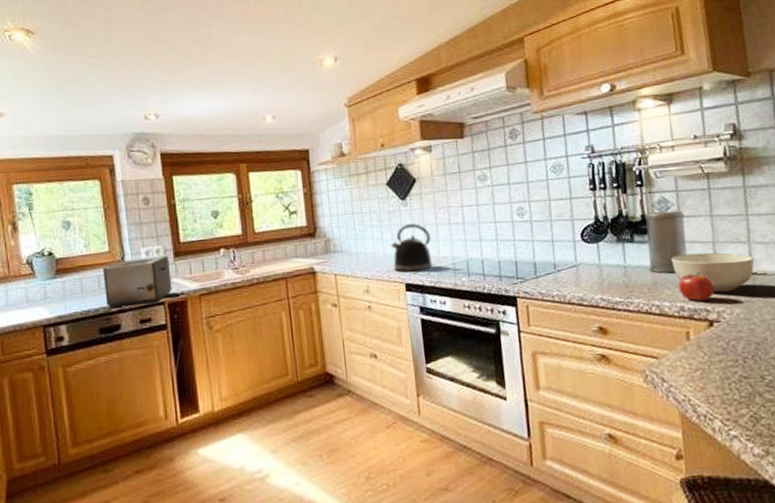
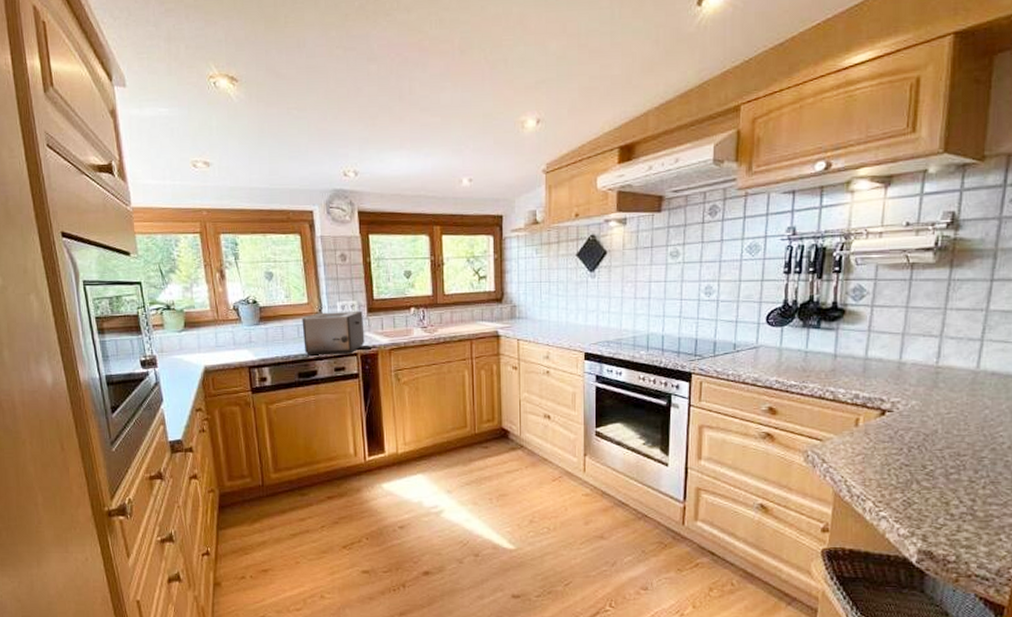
kettle: present [390,224,436,273] -> none [573,296,616,343]
canister: present [644,210,687,274] -> none [830,299,879,362]
bowl: present [670,252,755,293] -> none [854,343,943,384]
fruit: present [678,272,715,302] -> none [857,363,895,391]

